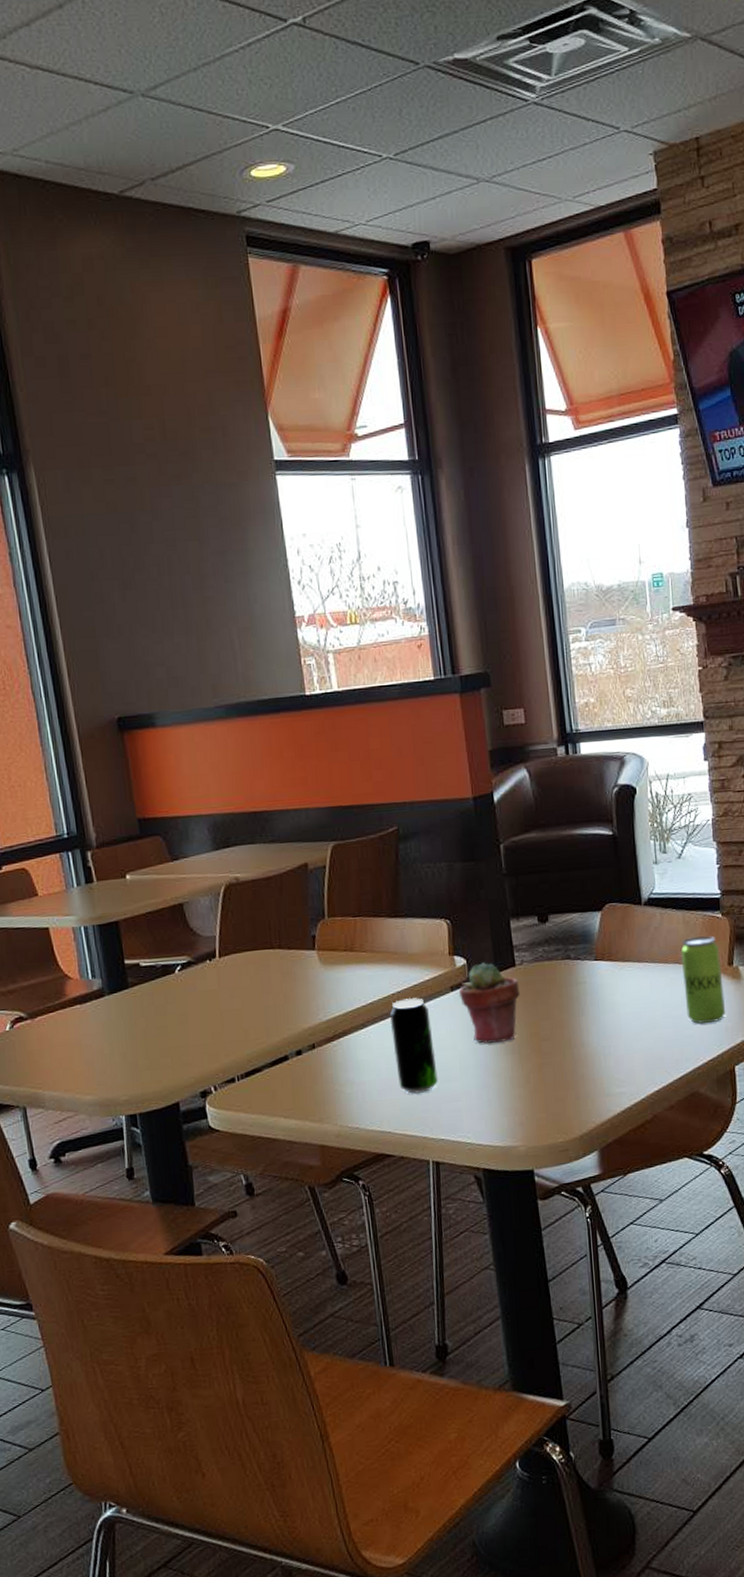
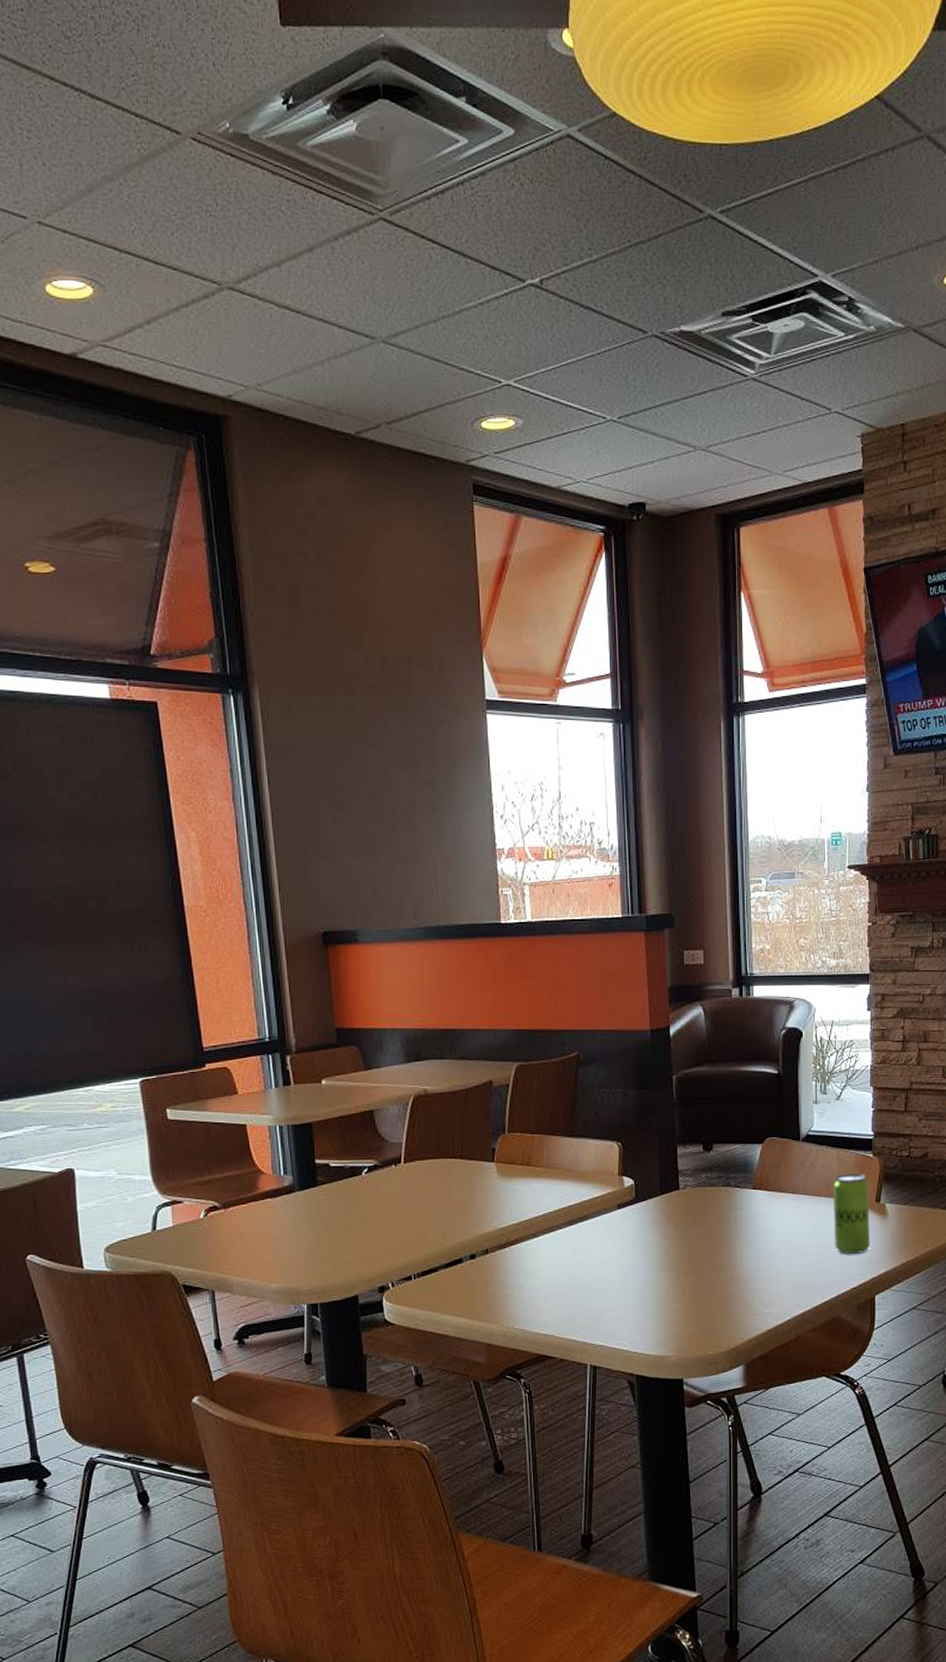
beverage can: present [389,997,438,1094] -> none [559,1212,600,1302]
potted succulent: present [458,962,520,1044] -> none [625,1184,682,1260]

